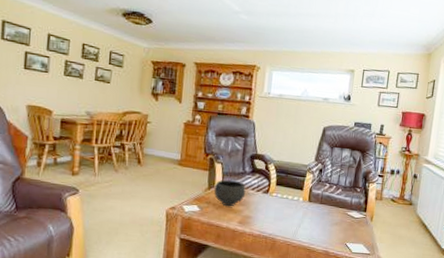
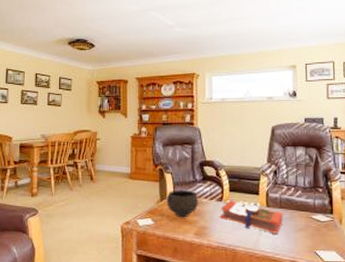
book: none [264,193,322,227] -> present [220,200,283,234]

